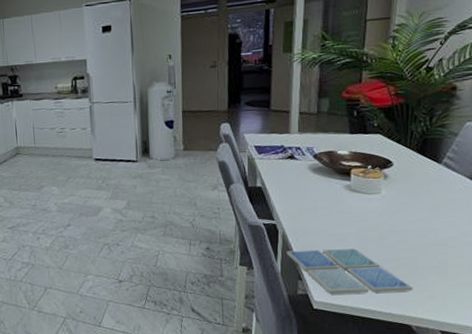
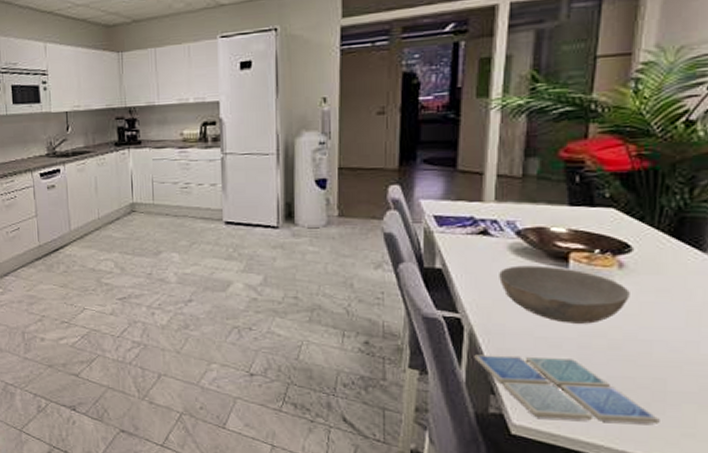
bowl: none [303,180,392,222] -> present [499,265,630,324]

